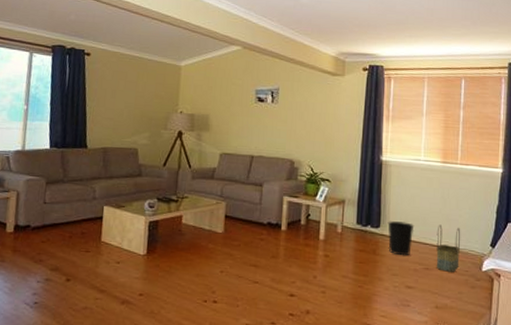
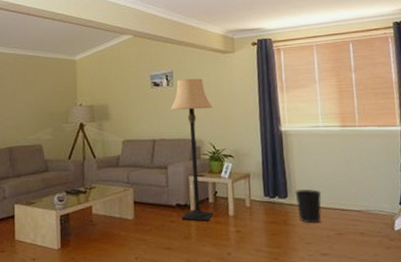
lamp: none [271,97,316,243] -> present [169,78,214,222]
basket: present [436,224,461,272] -> none [344,188,371,235]

